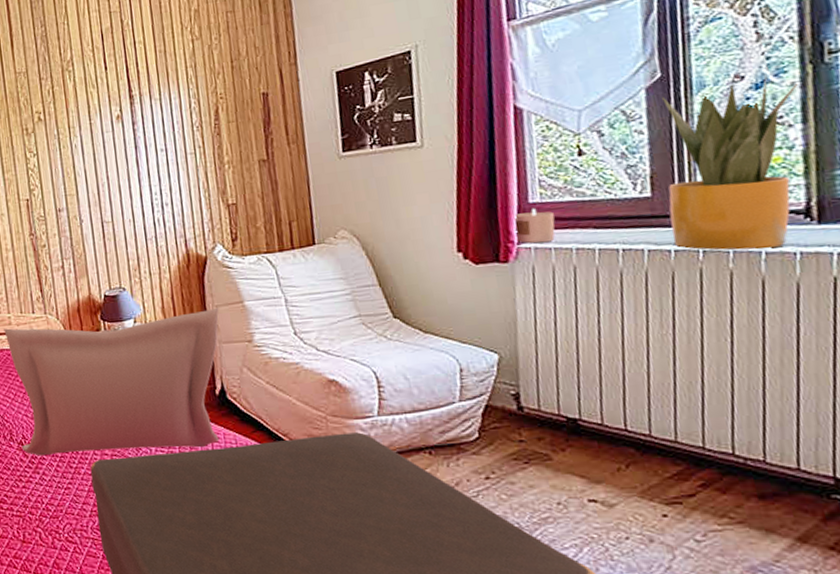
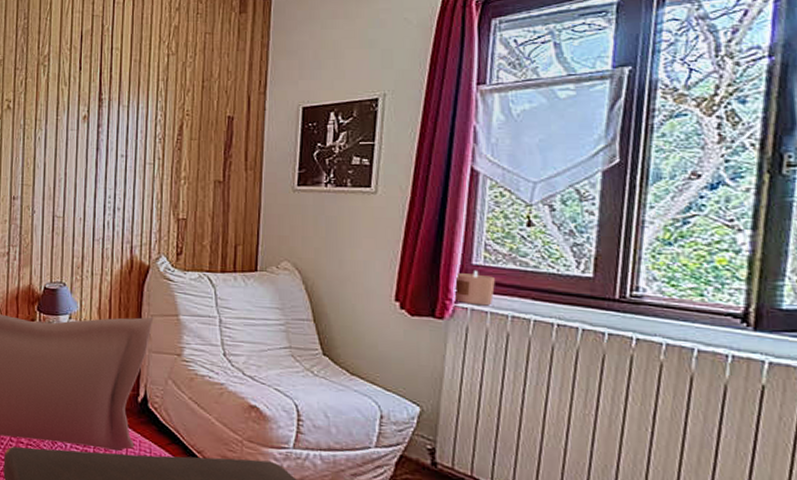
planter: present [662,75,801,251] -> none [608,177,756,348]

